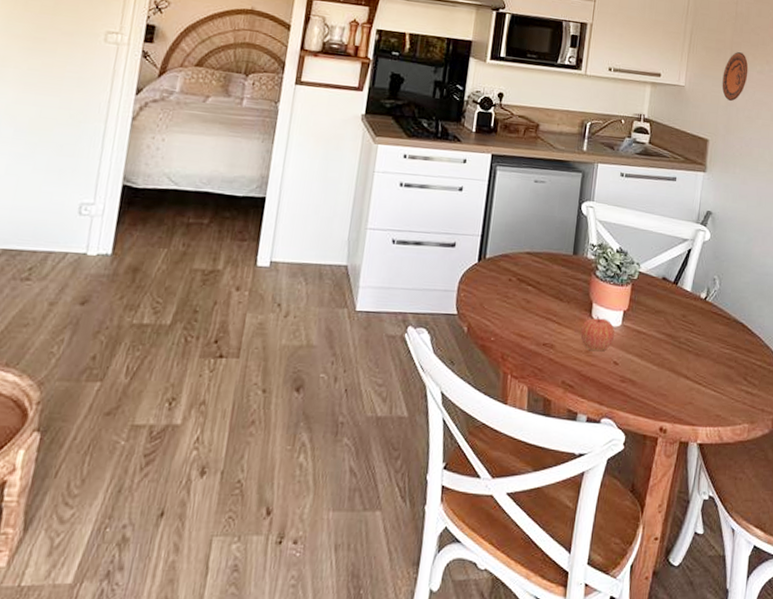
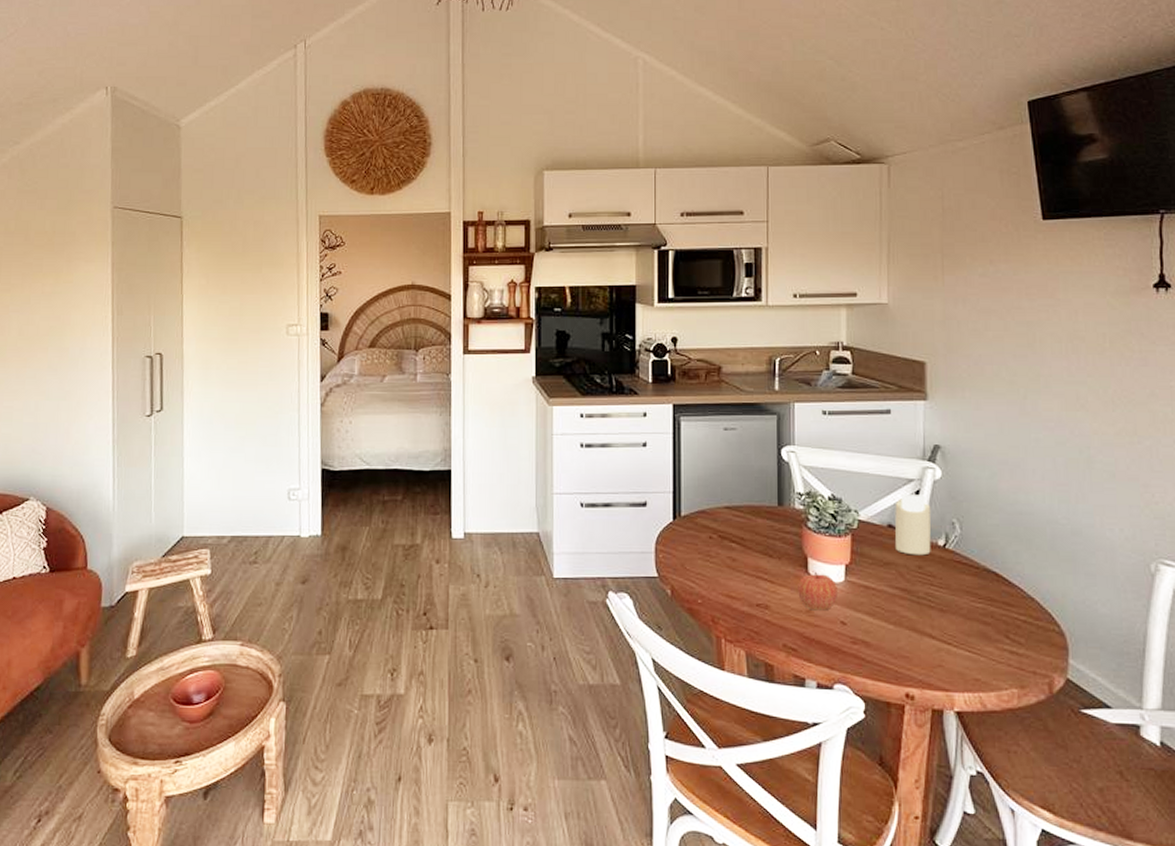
candle: none [667,252,699,306] -> present [895,494,931,556]
decorative plate: present [722,52,749,102] -> none [934,255,967,315]

